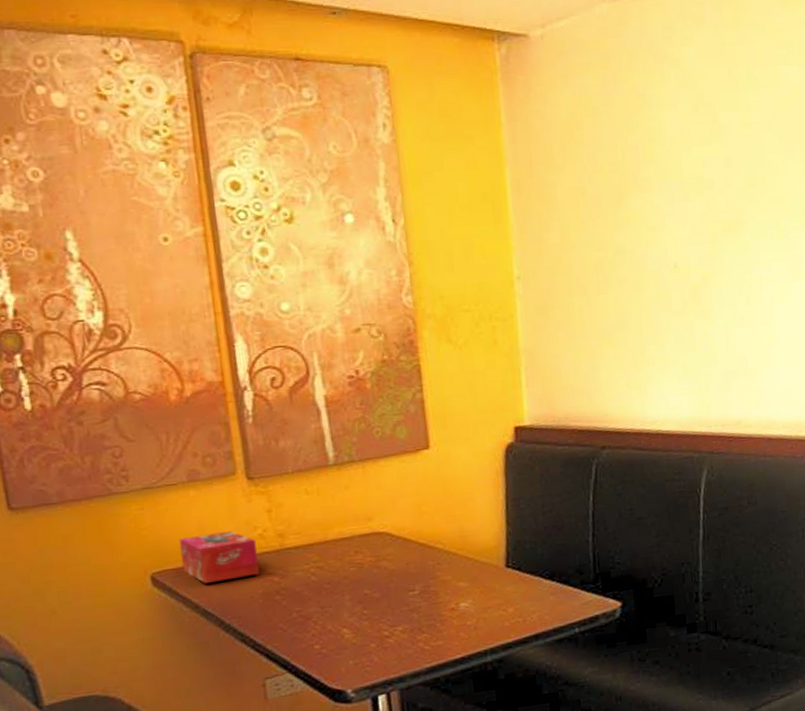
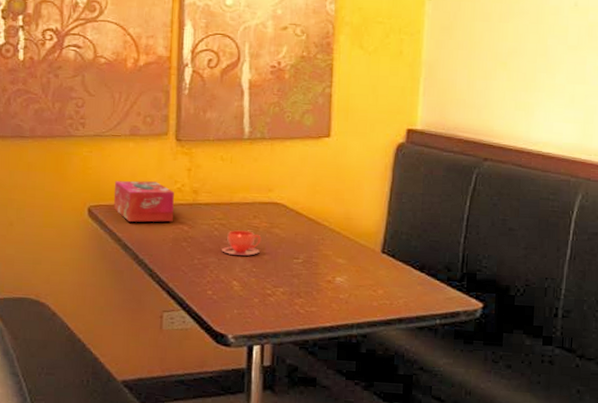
teacup: none [322,569,368,601] -> present [221,230,261,257]

